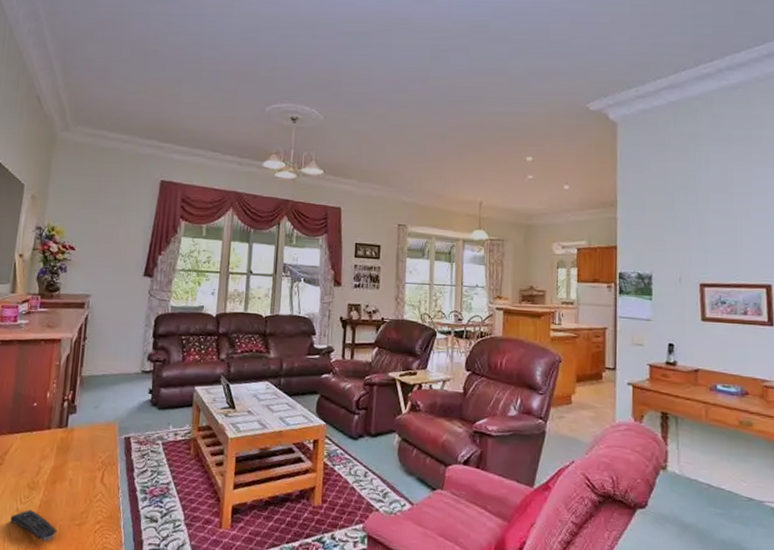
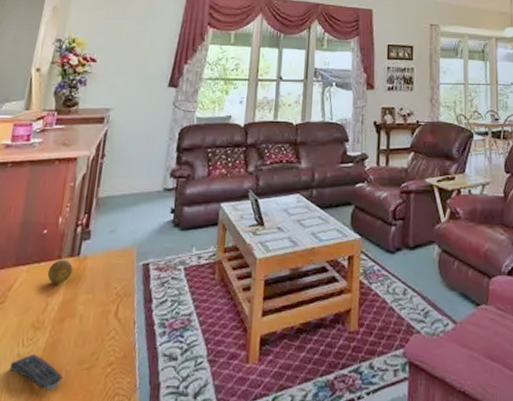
fruit: none [39,430,62,451] -> present [47,259,73,284]

